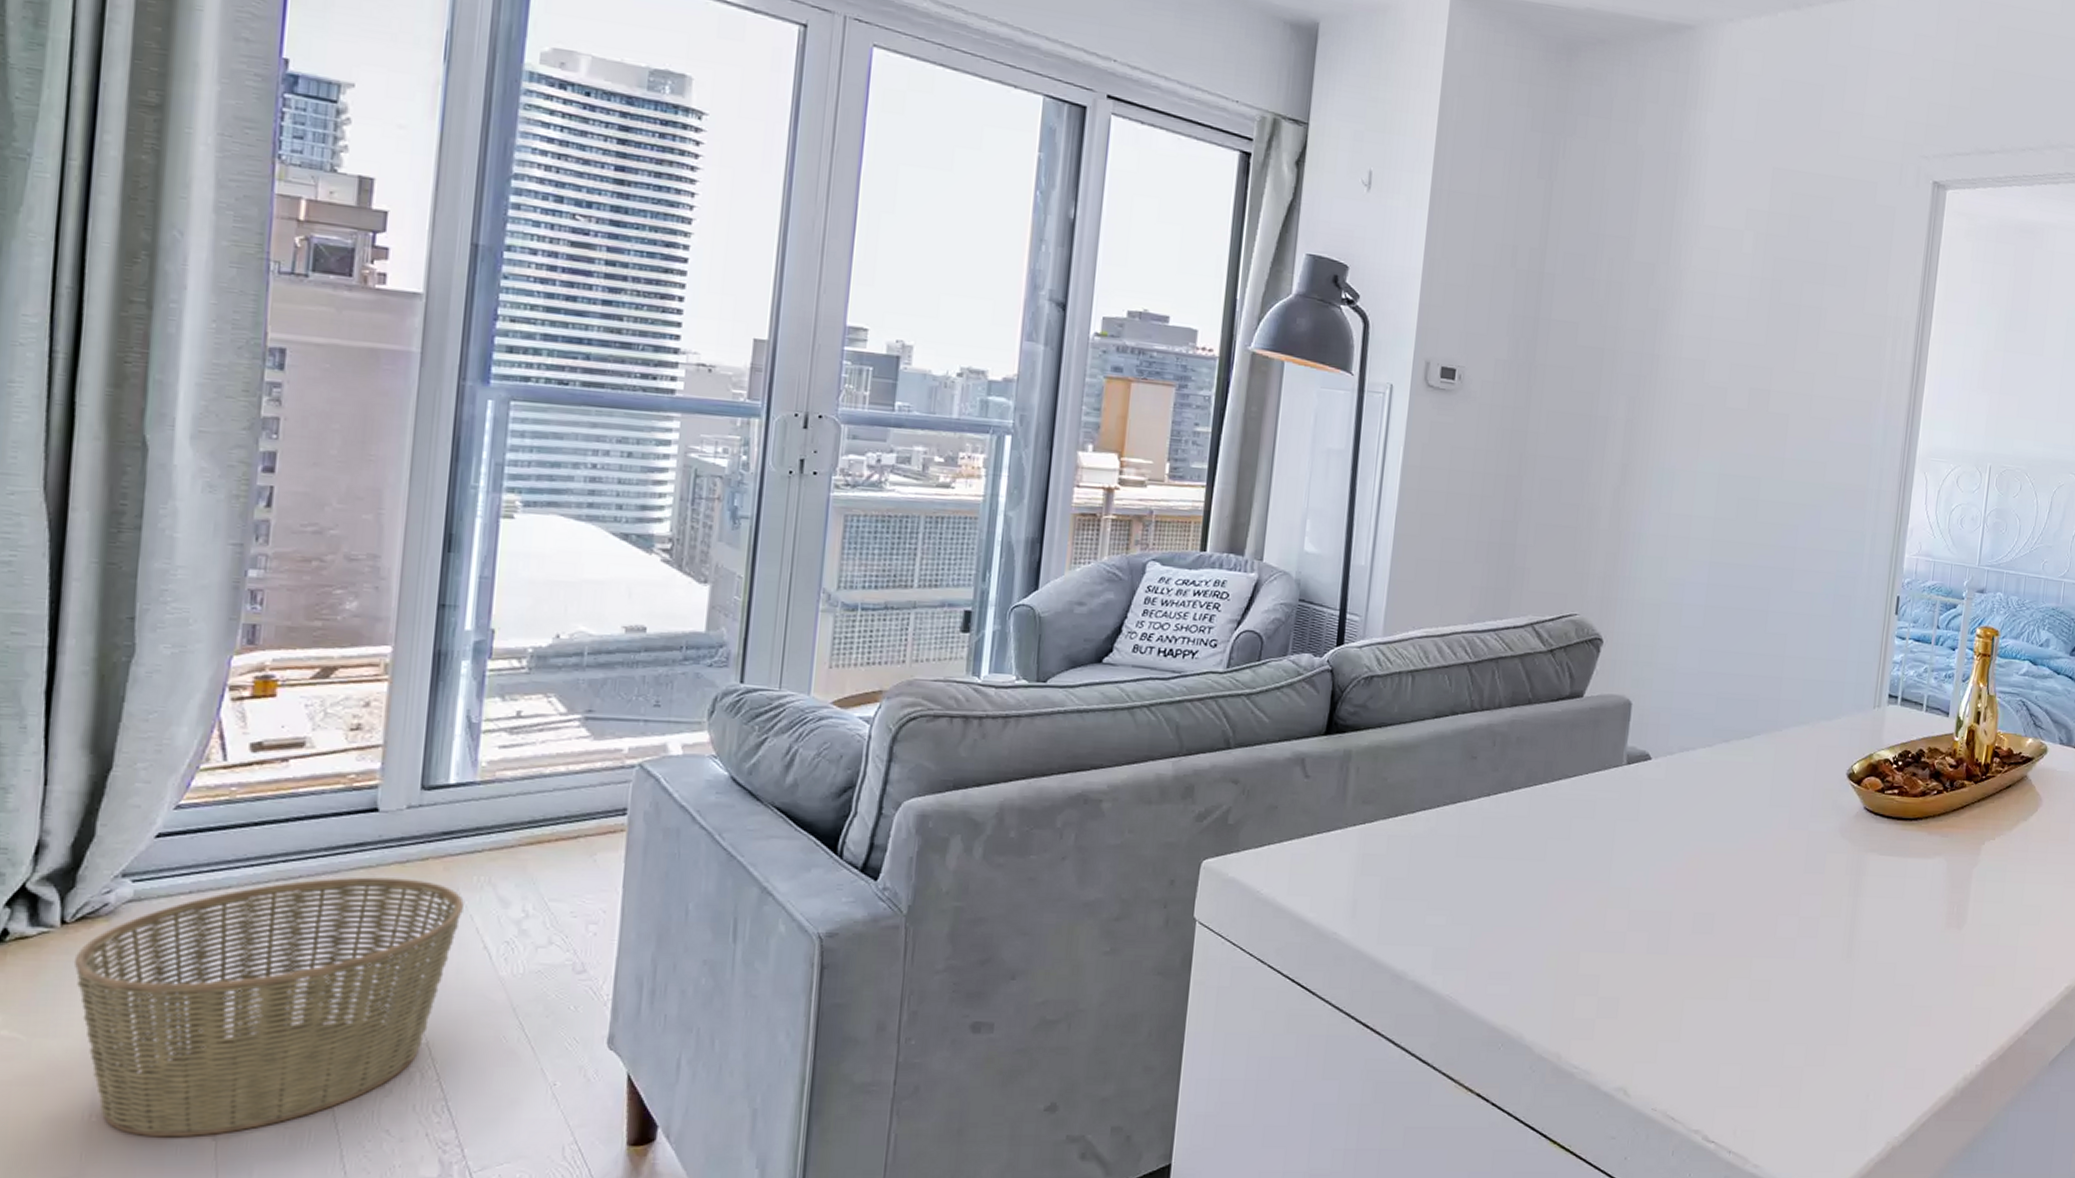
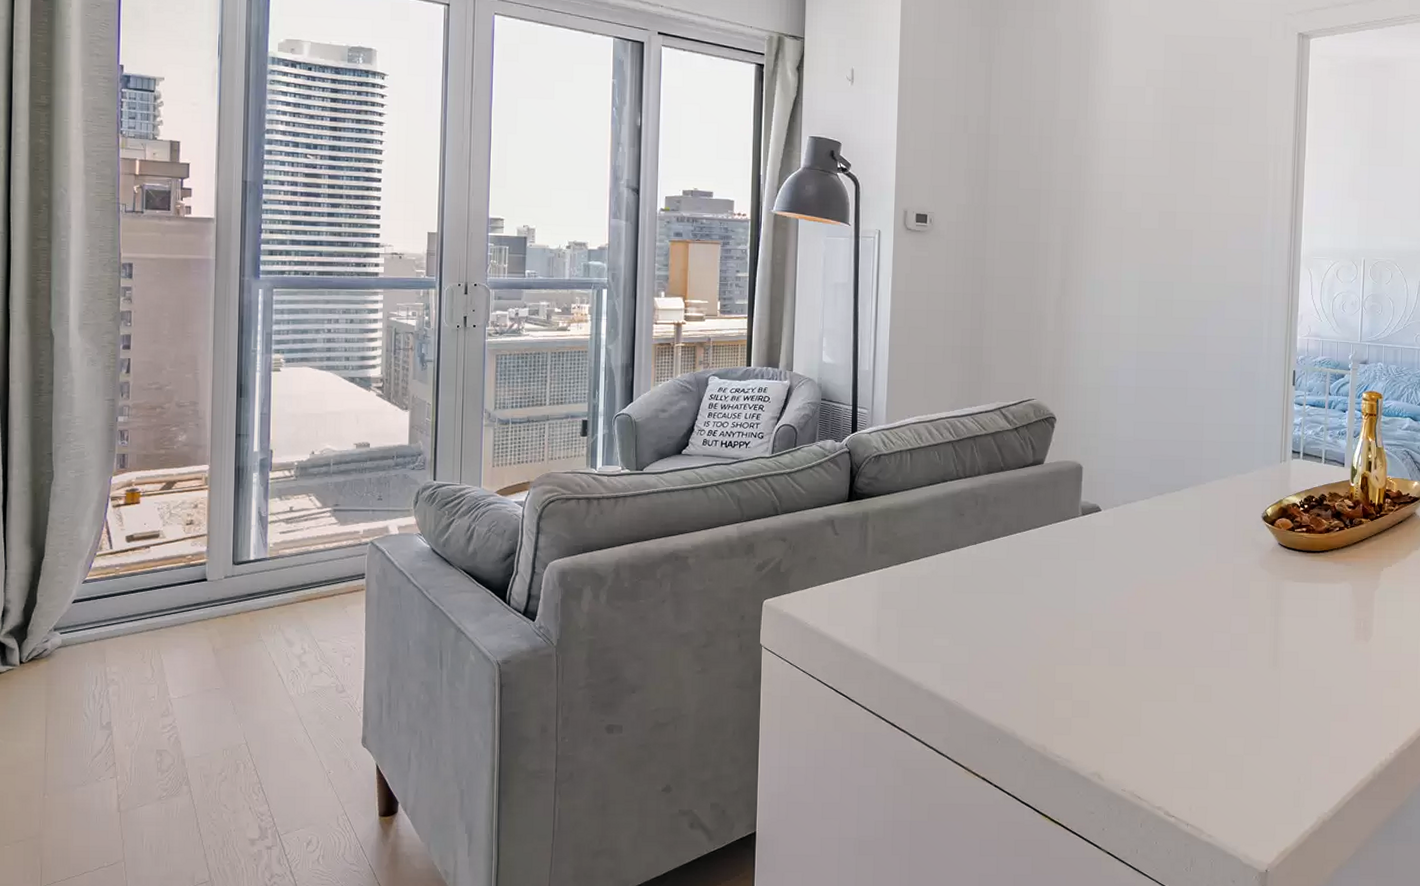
basket: present [73,877,464,1138] -> none [28,627,264,810]

